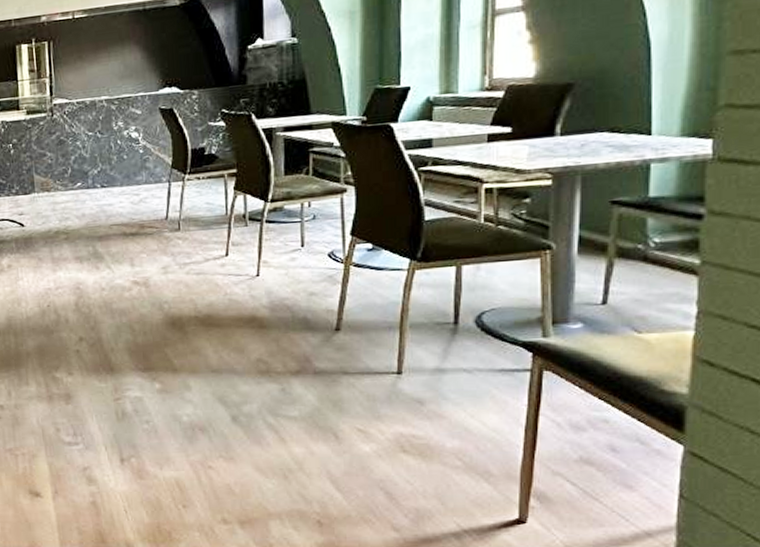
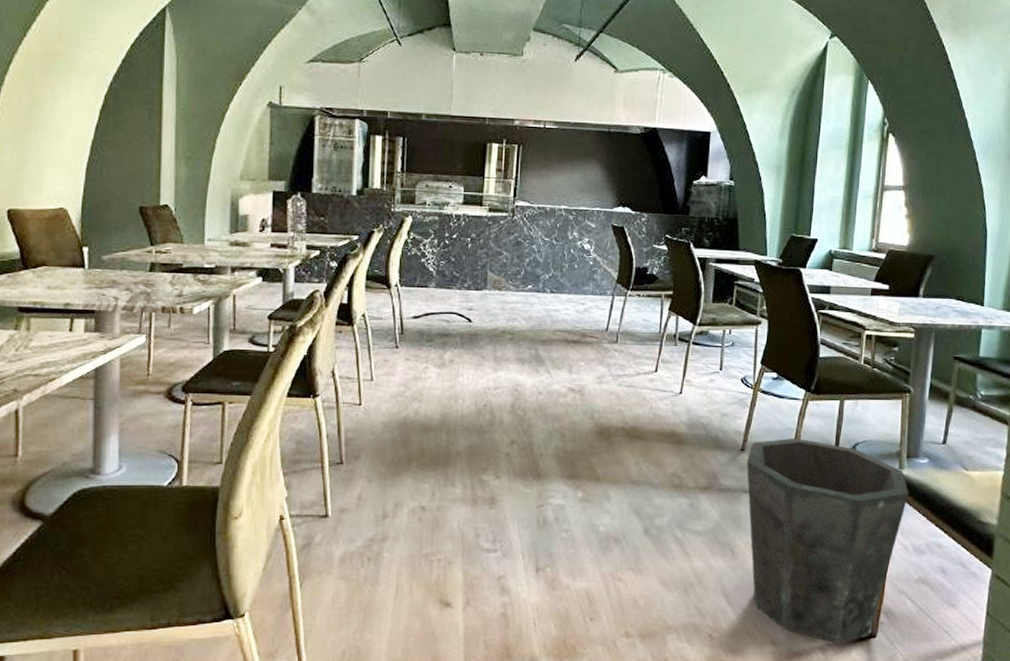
waste bin: none [343,311,559,529] -> present [746,437,909,643]

